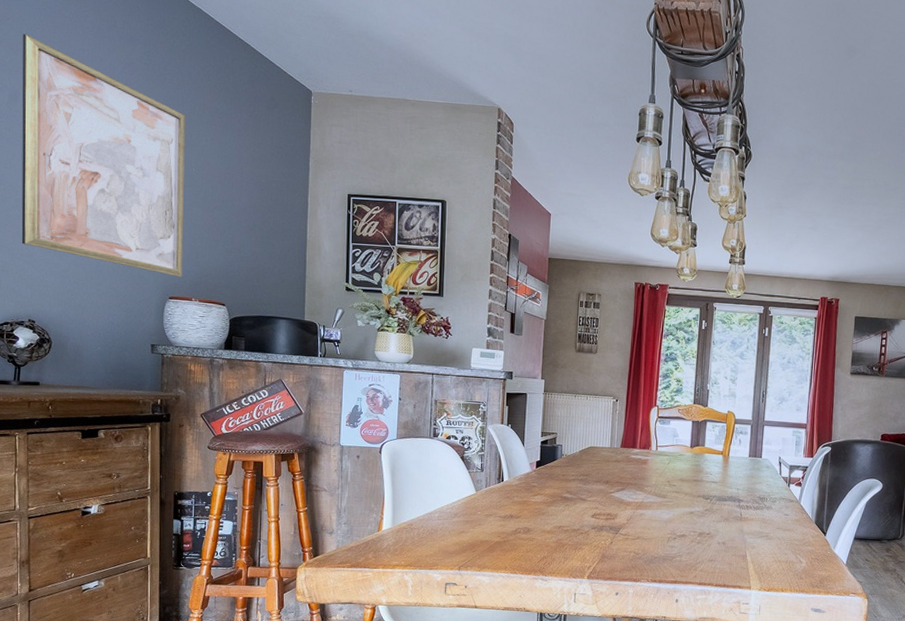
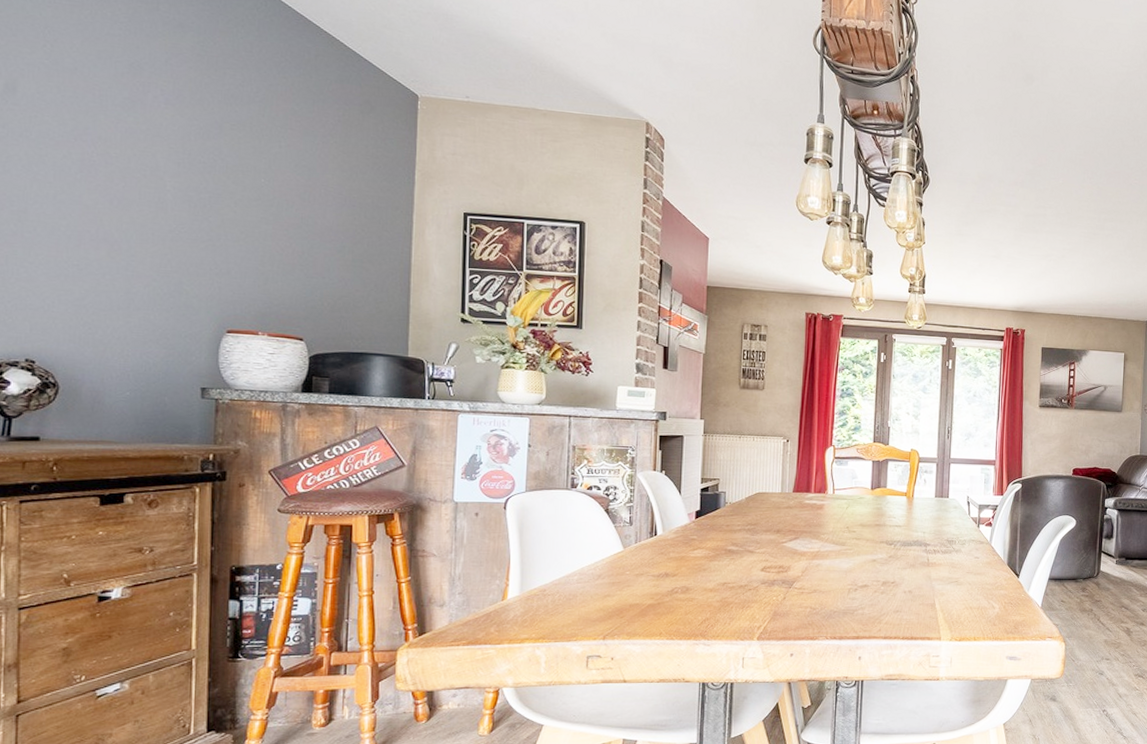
wall art: present [21,34,185,277] -> none [17,11,252,307]

